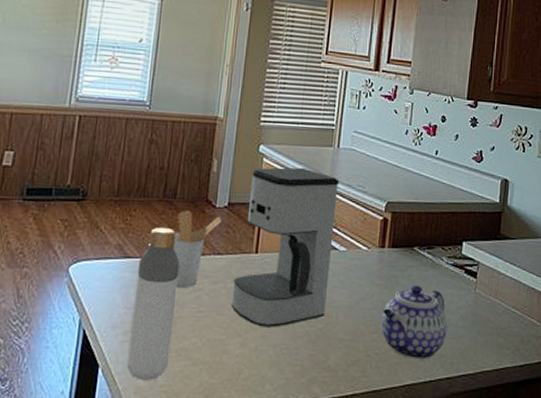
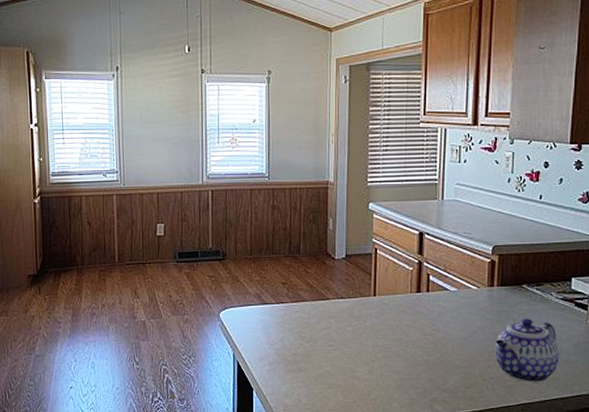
bottle: present [126,227,180,380] -> none [274,278,310,400]
utensil holder: present [172,210,223,289] -> none [301,263,342,328]
coffee maker: present [231,167,340,327] -> none [356,220,446,357]

